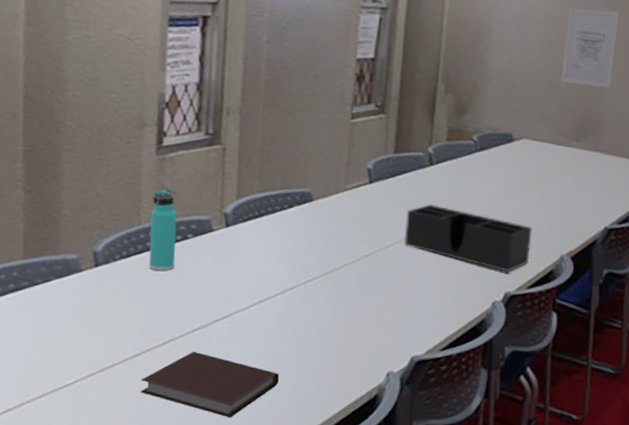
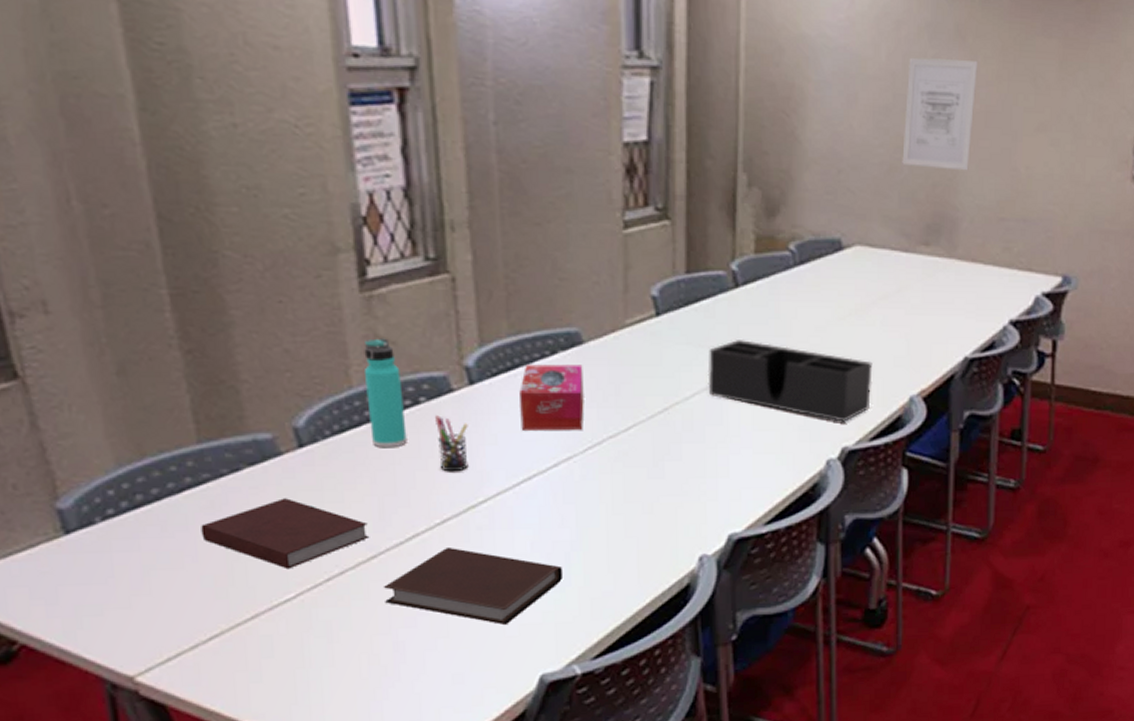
notebook: none [13,304,137,360] -> present [201,498,370,570]
pen holder: none [196,249,221,293] -> present [435,415,469,472]
tissue box: none [260,214,311,266] -> present [519,364,584,430]

